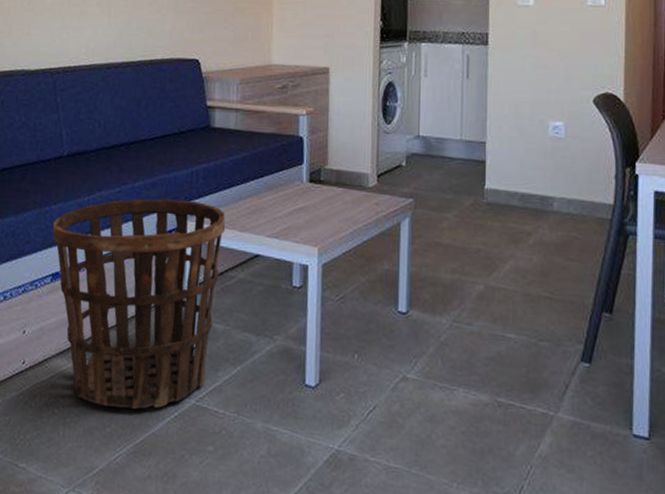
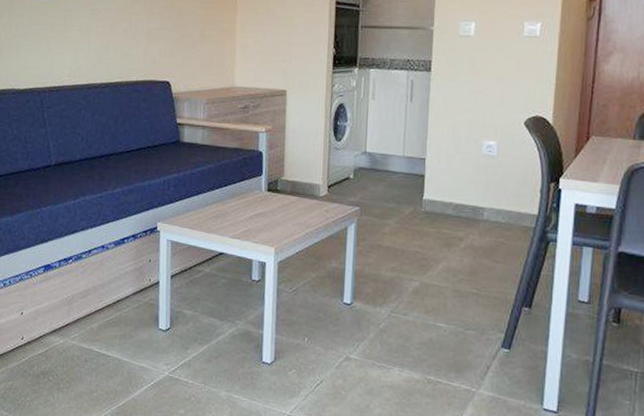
basket: present [52,198,226,409] -> none [44,203,194,378]

